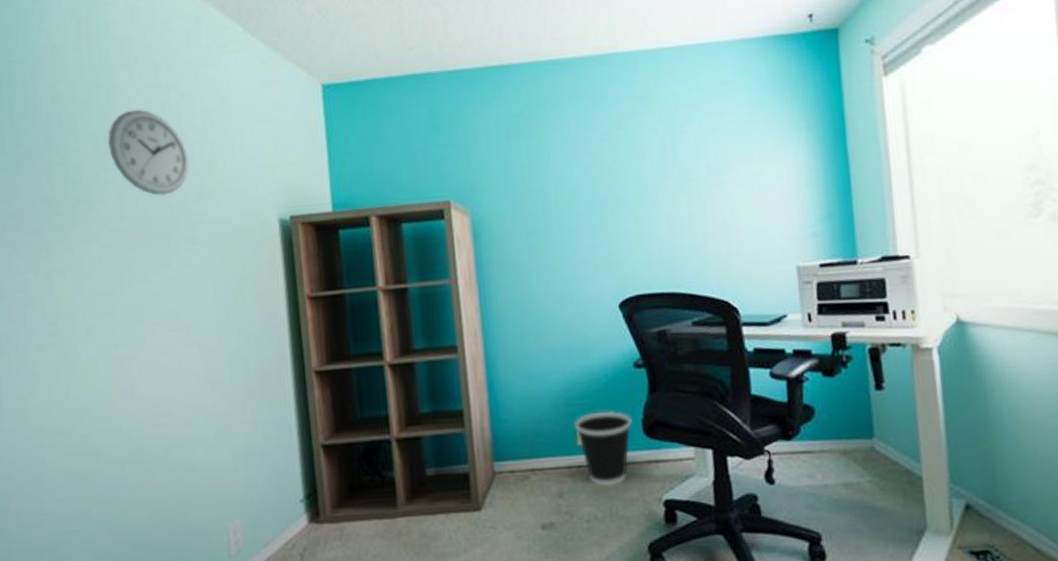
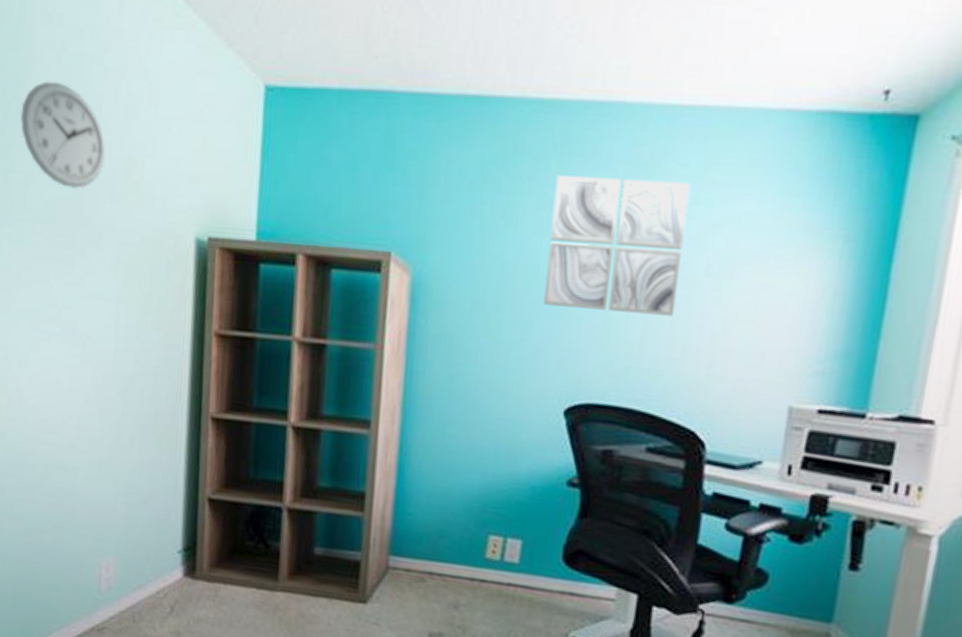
wall art: none [574,106,691,221] -> present [543,175,691,316]
wastebasket: present [574,411,632,485] -> none [485,526,552,609]

